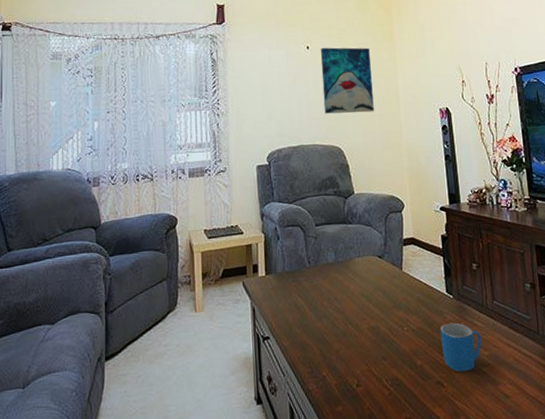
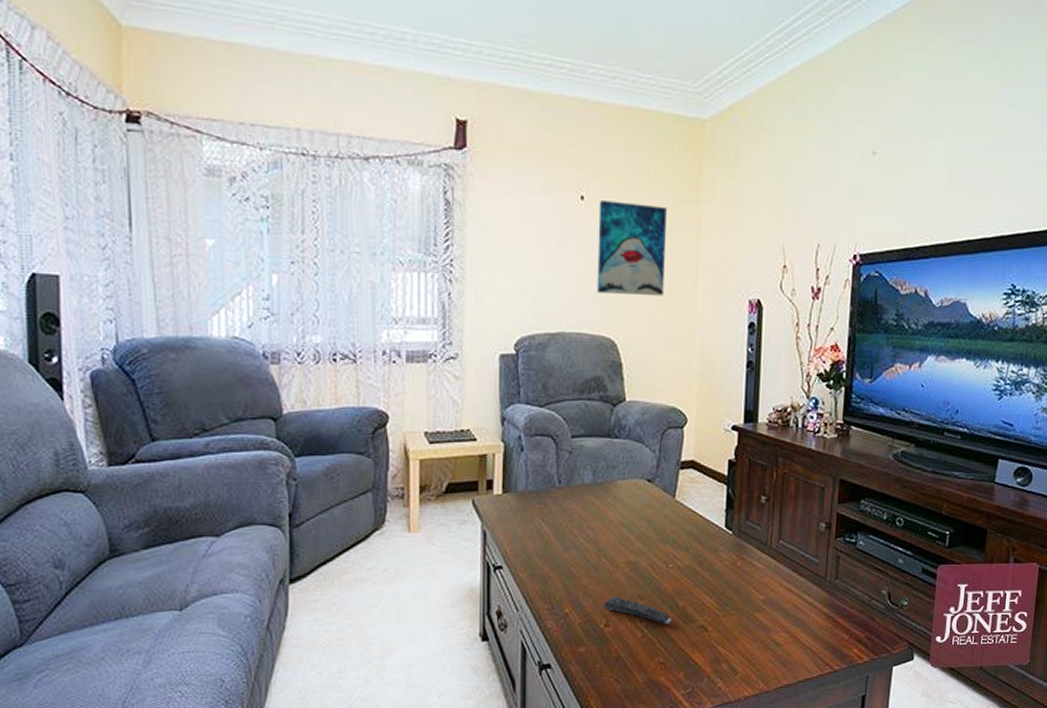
remote control: none [354,358,413,383] -> present [604,596,672,625]
mug: present [439,322,482,372] -> none [710,562,759,617]

